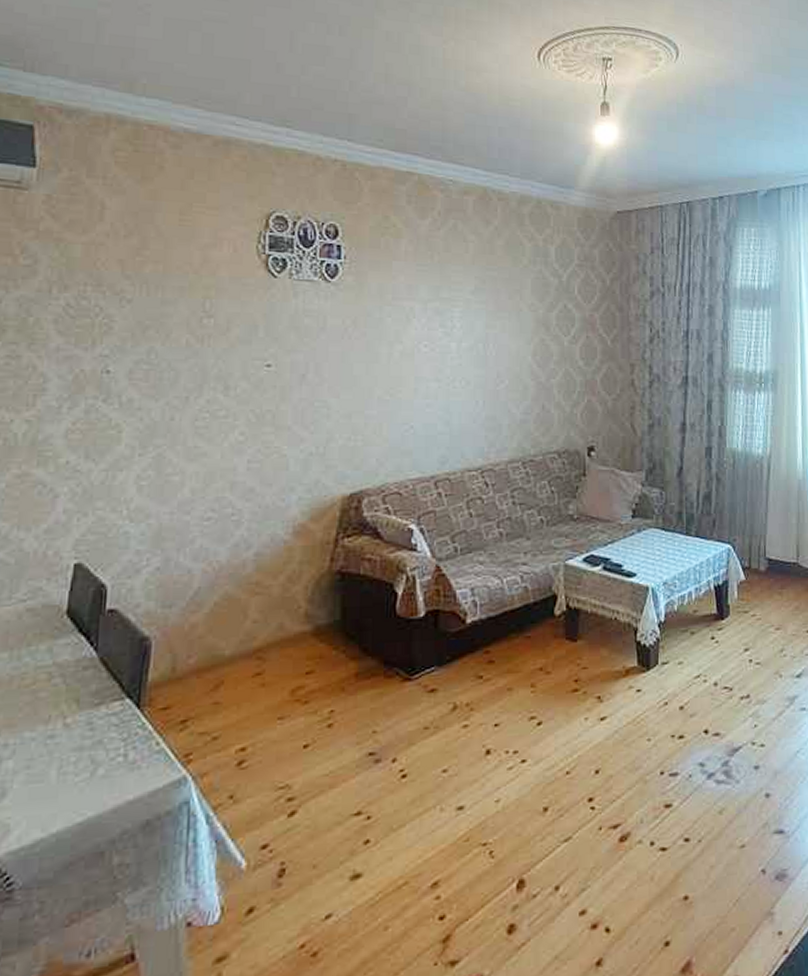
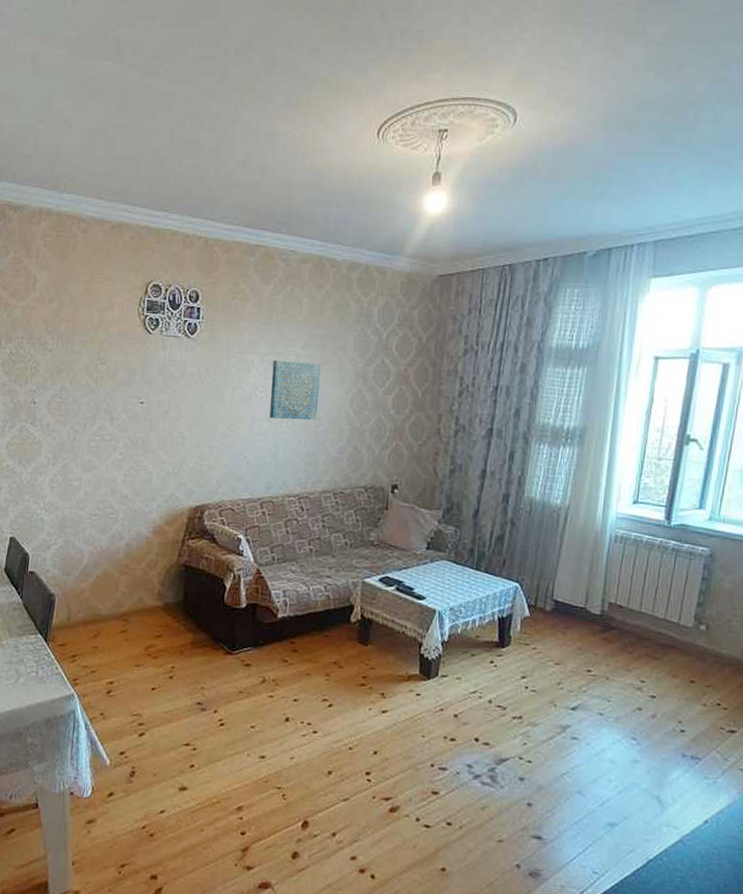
wall art: none [437,307,496,378] -> present [269,359,321,420]

